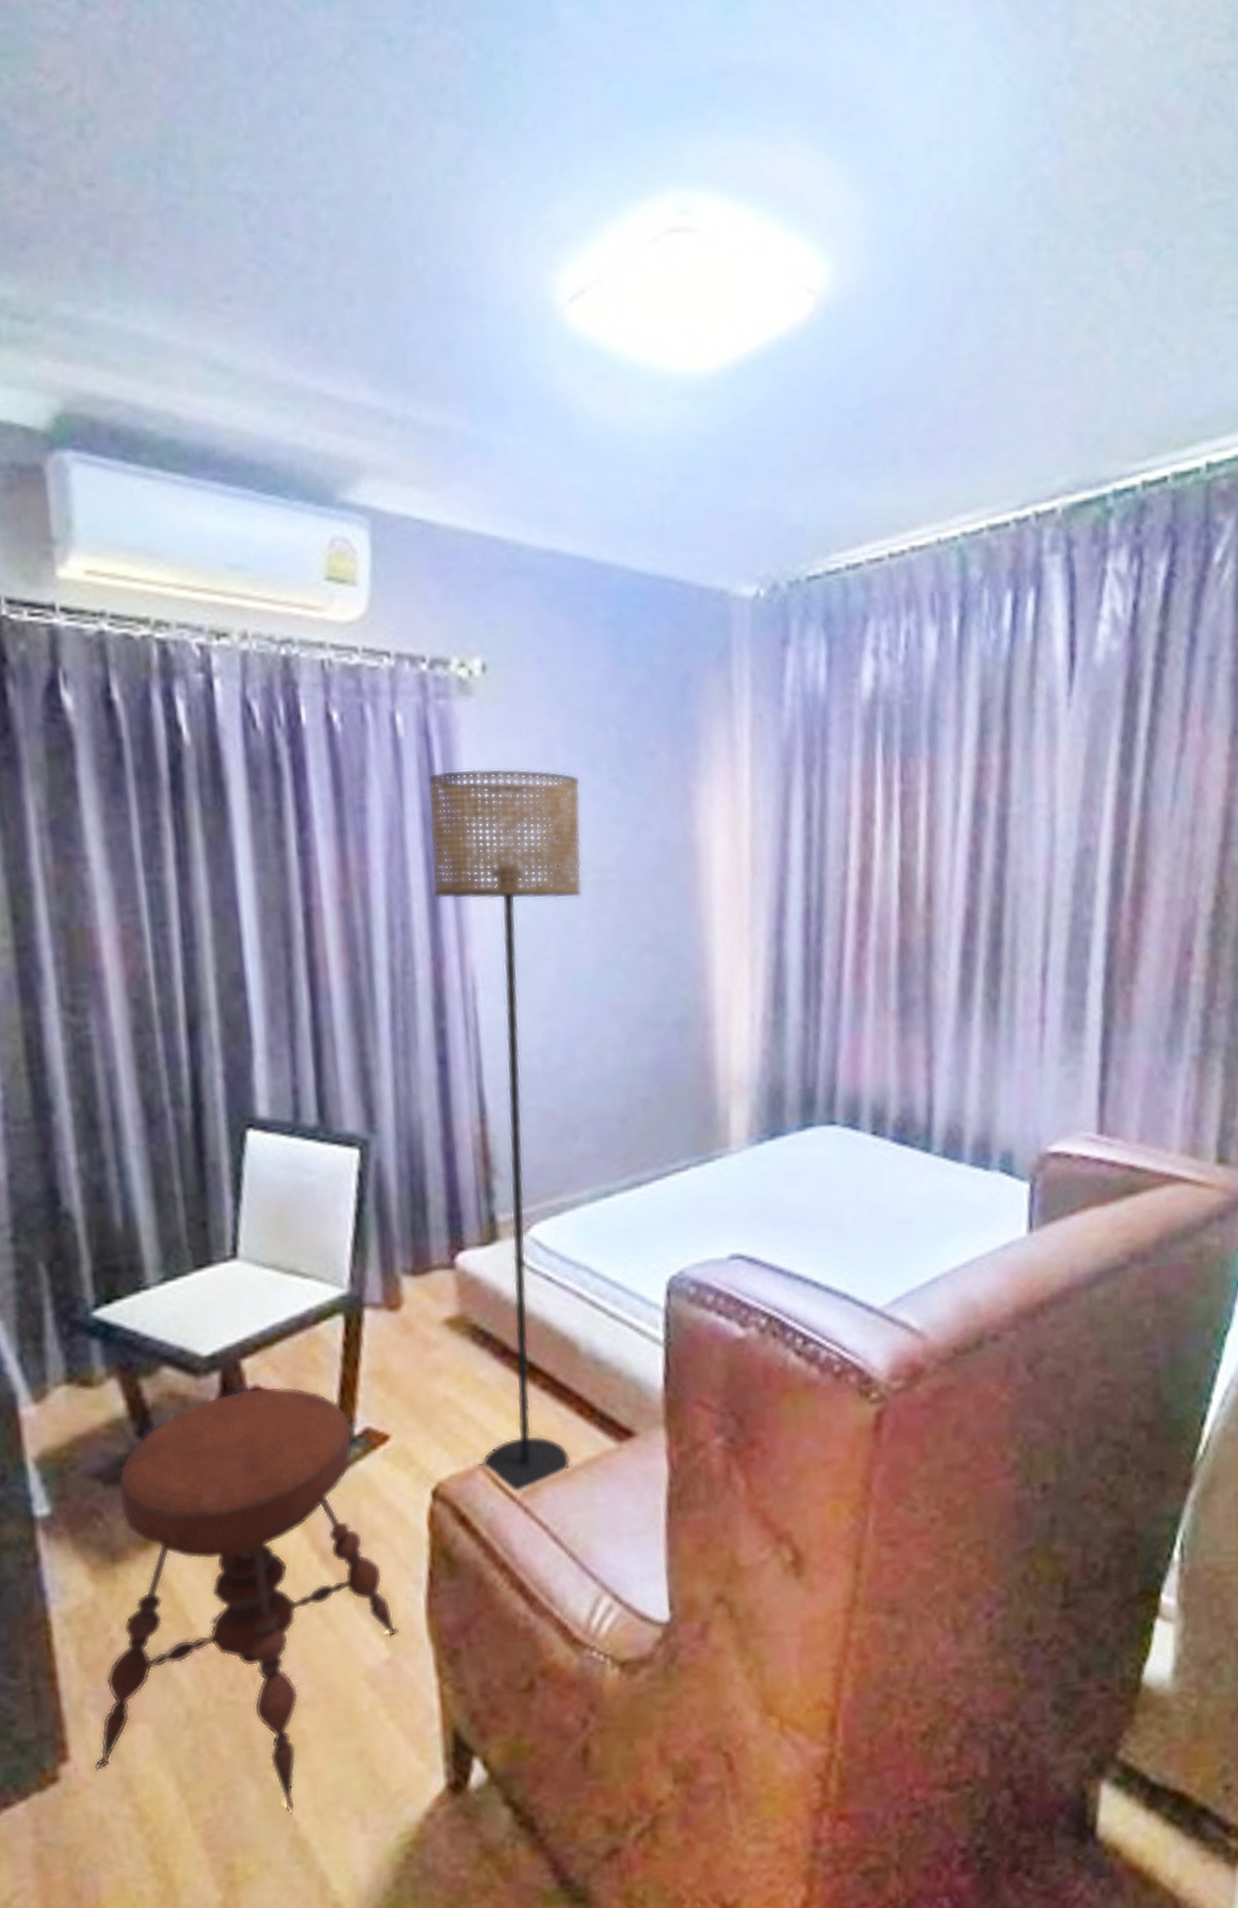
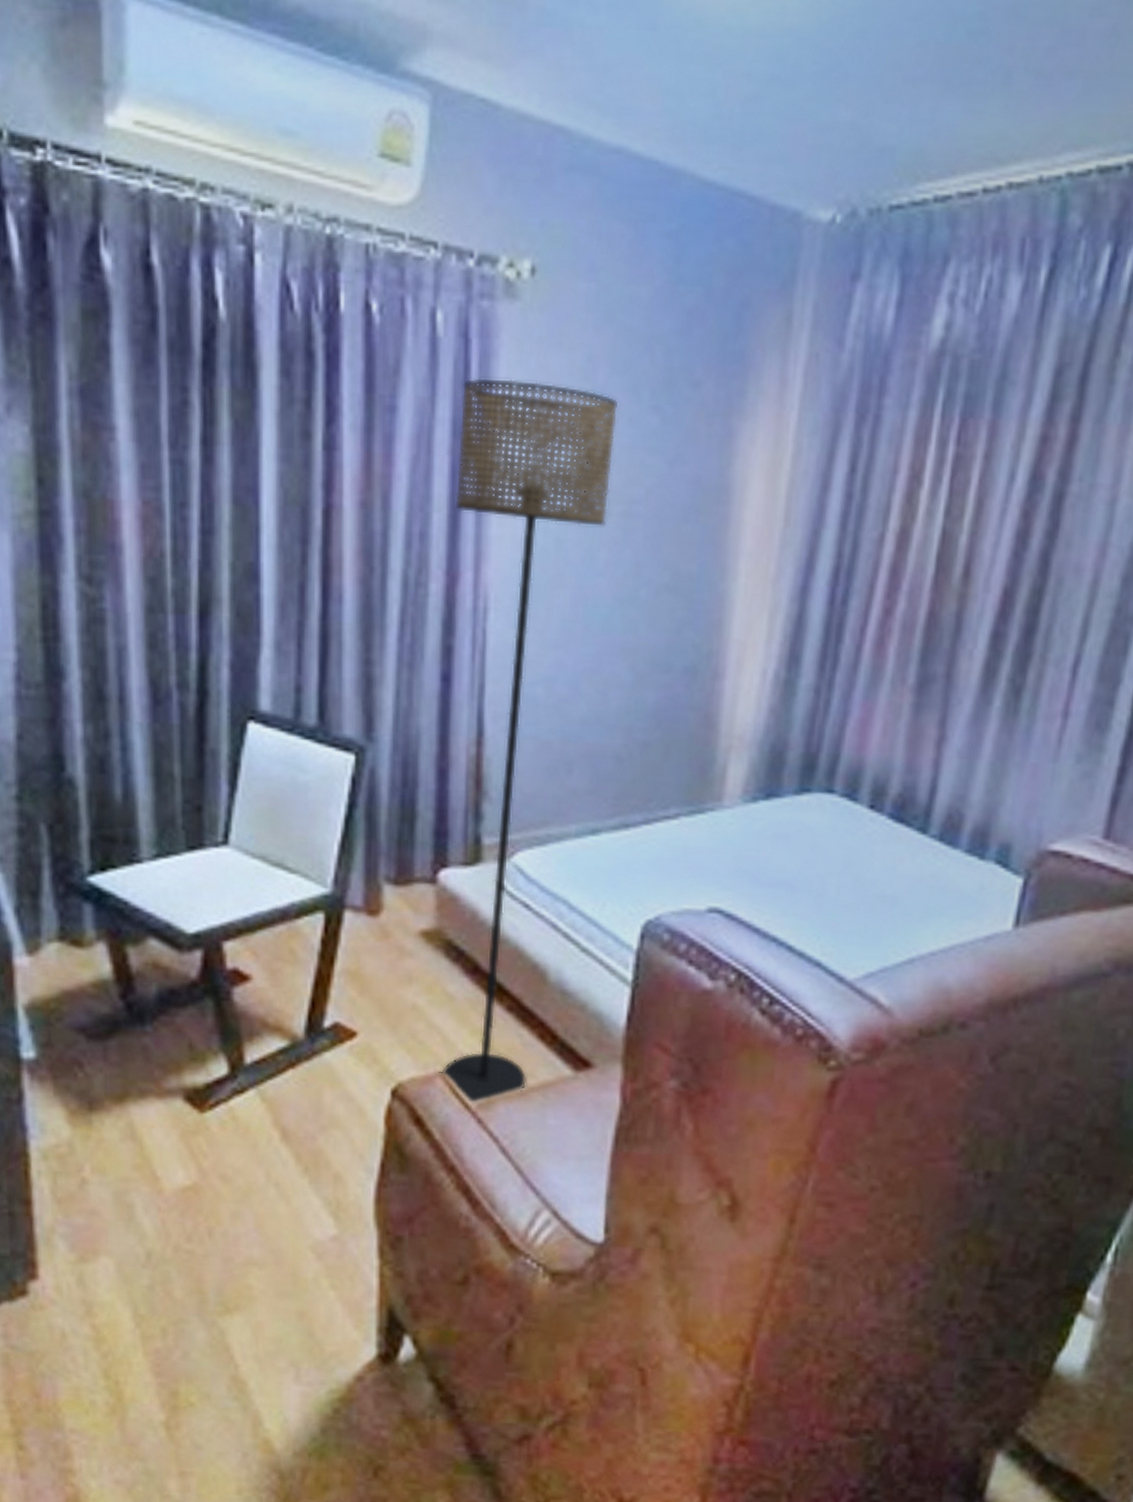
stool: present [94,1386,399,1812] -> none [60,970,347,1354]

